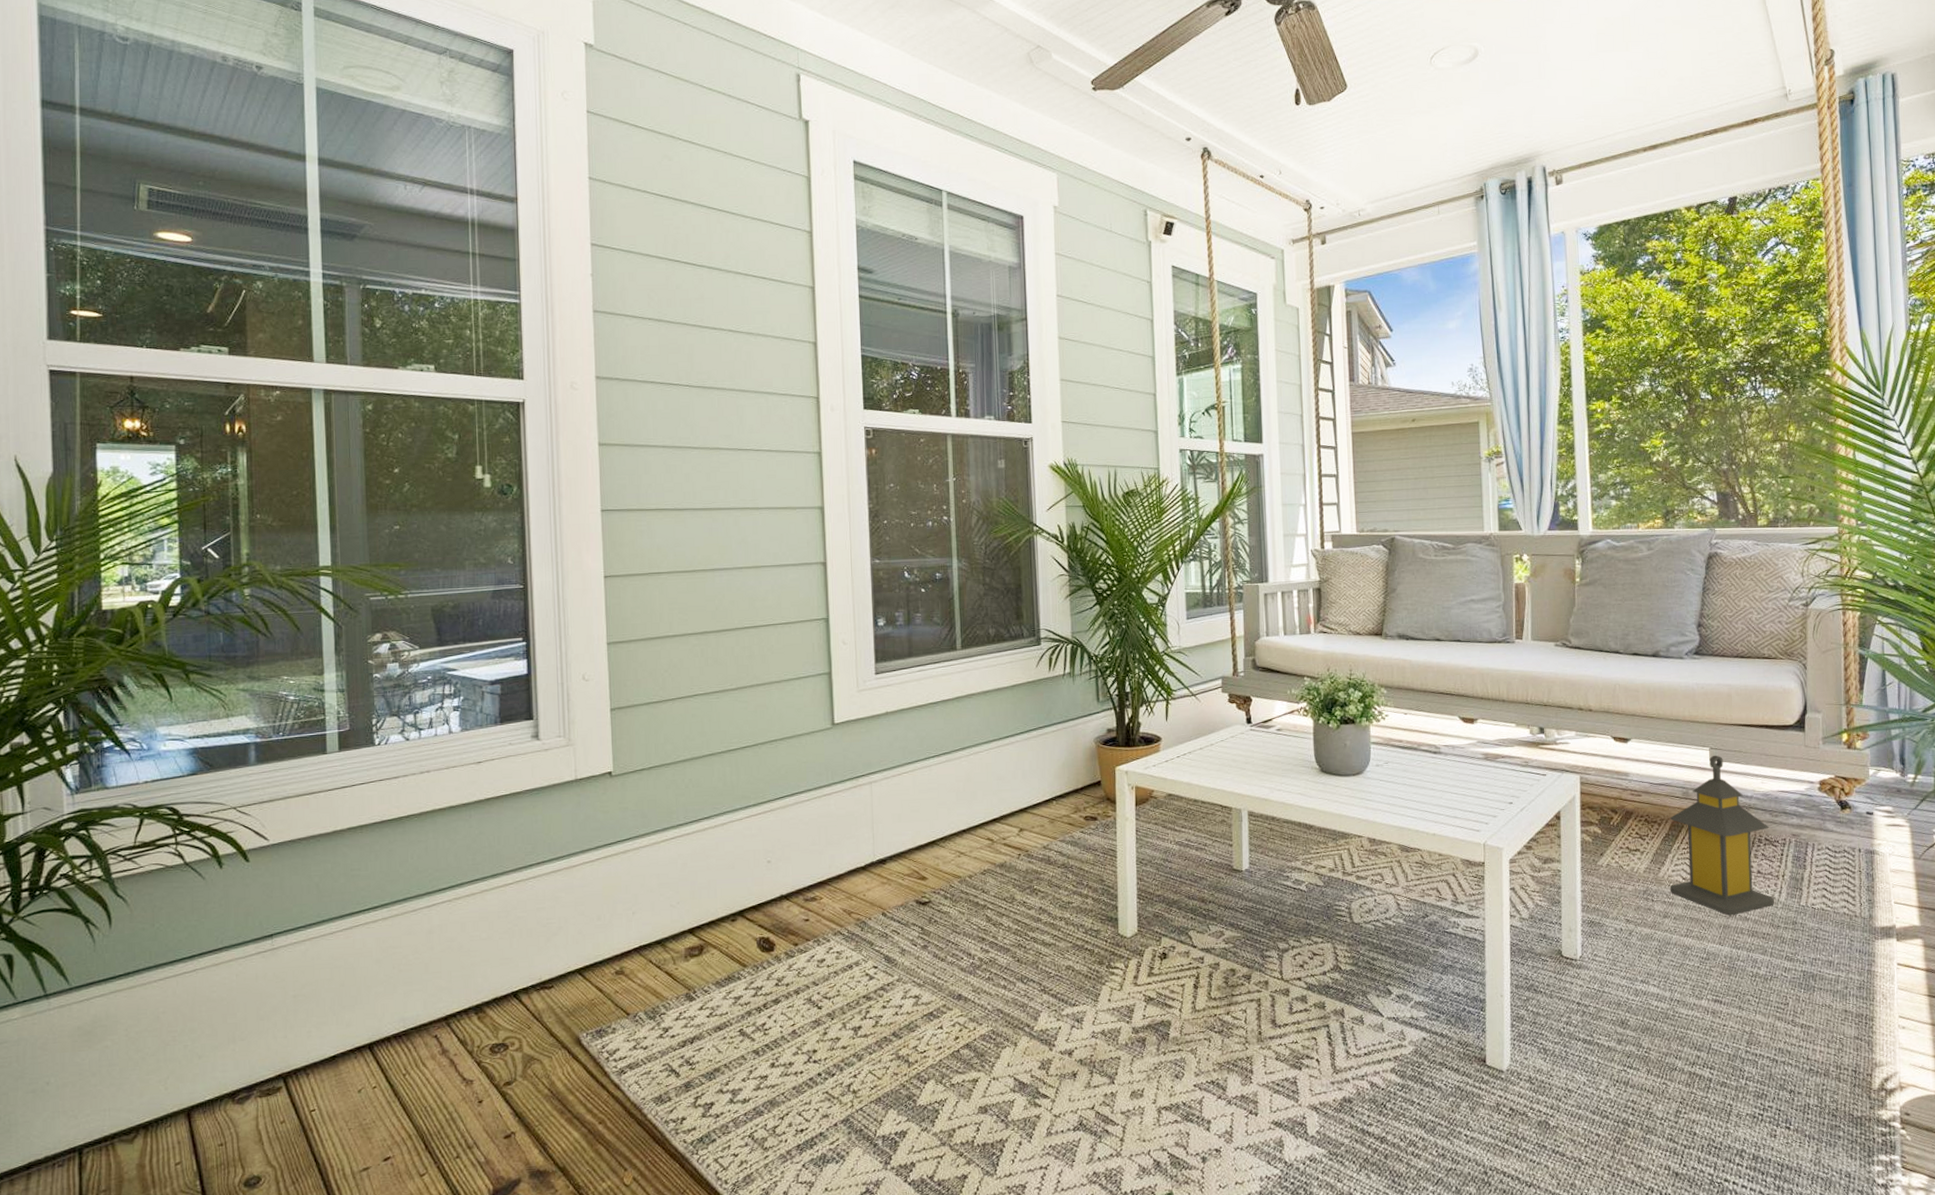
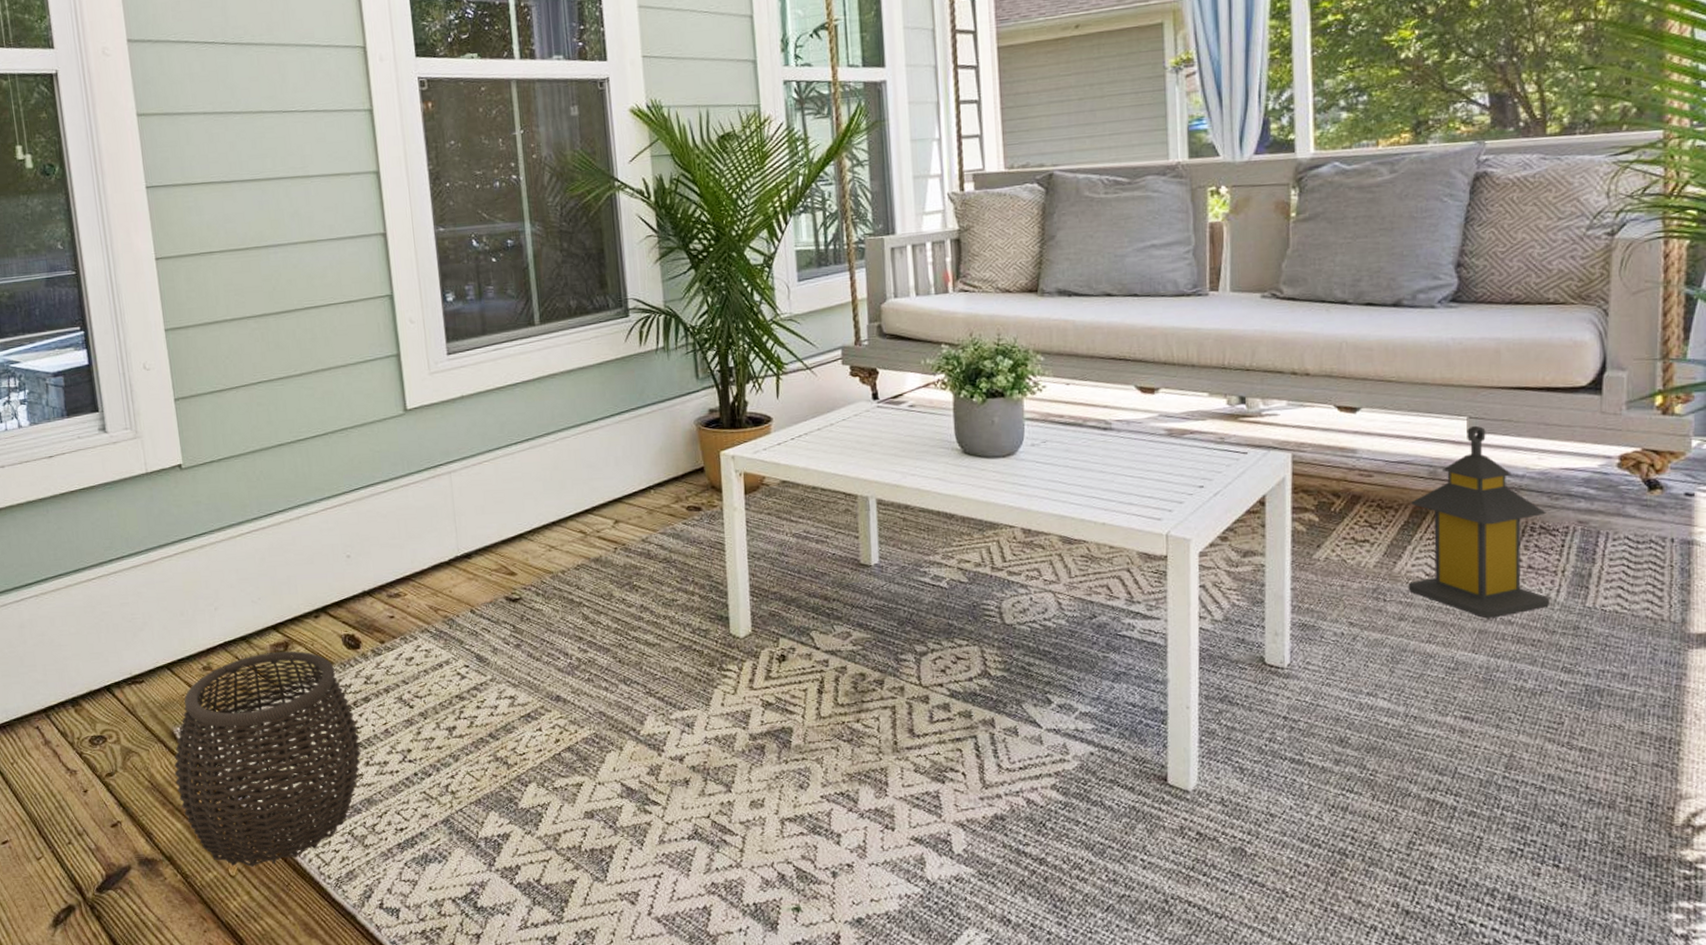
woven basket: none [576,954,768,1175] -> present [174,650,361,867]

